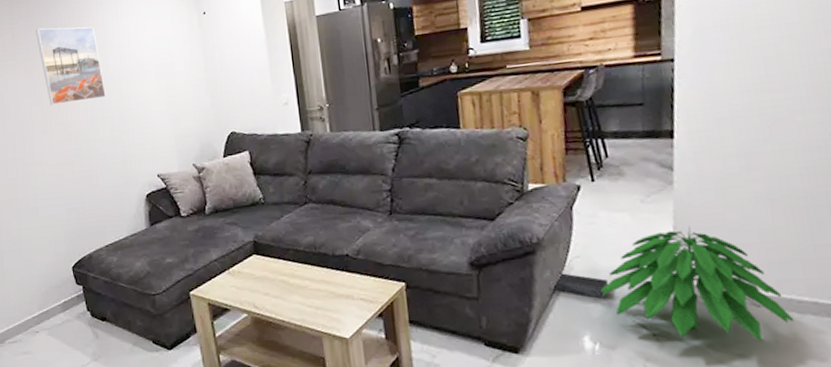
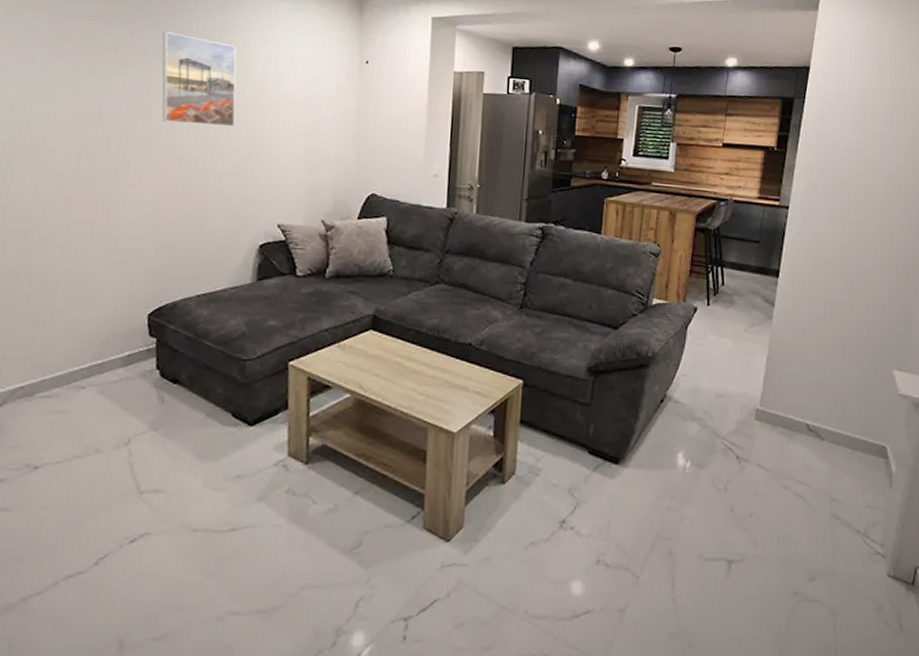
speaker: present [549,272,609,300] -> none [656,387,707,420]
indoor plant: present [601,226,795,342] -> none [700,359,847,473]

